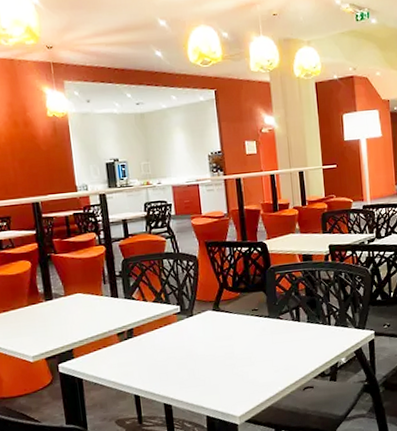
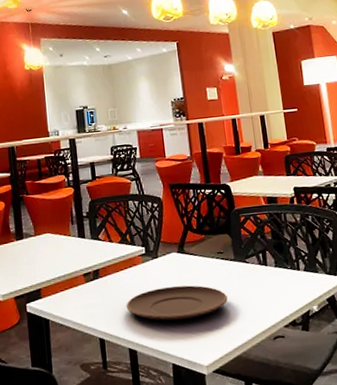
plate: none [161,341,261,376] -> present [126,285,228,321]

